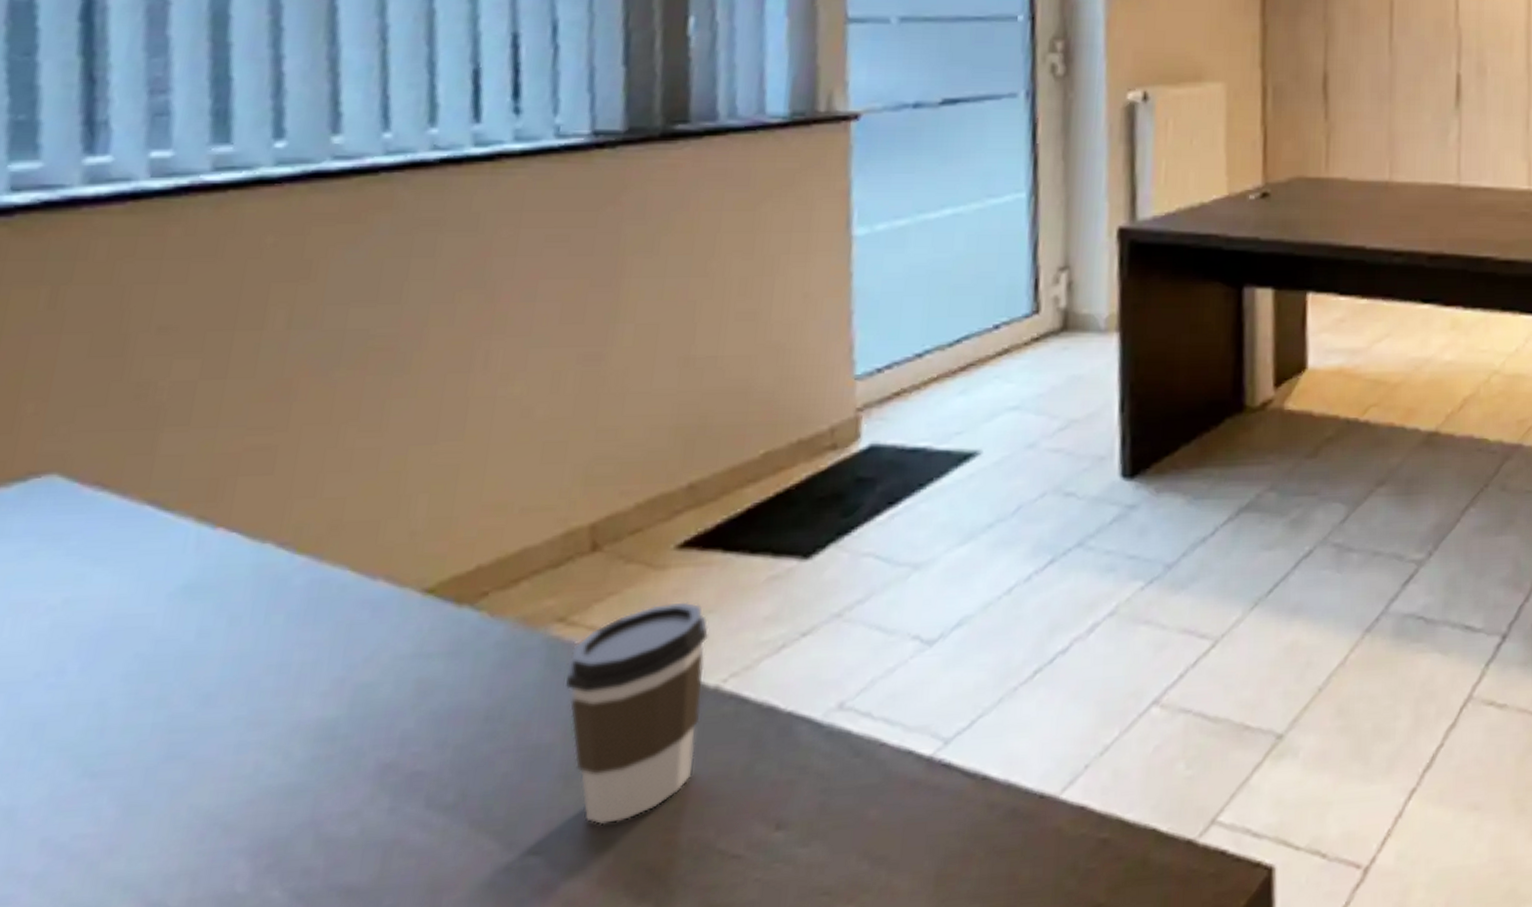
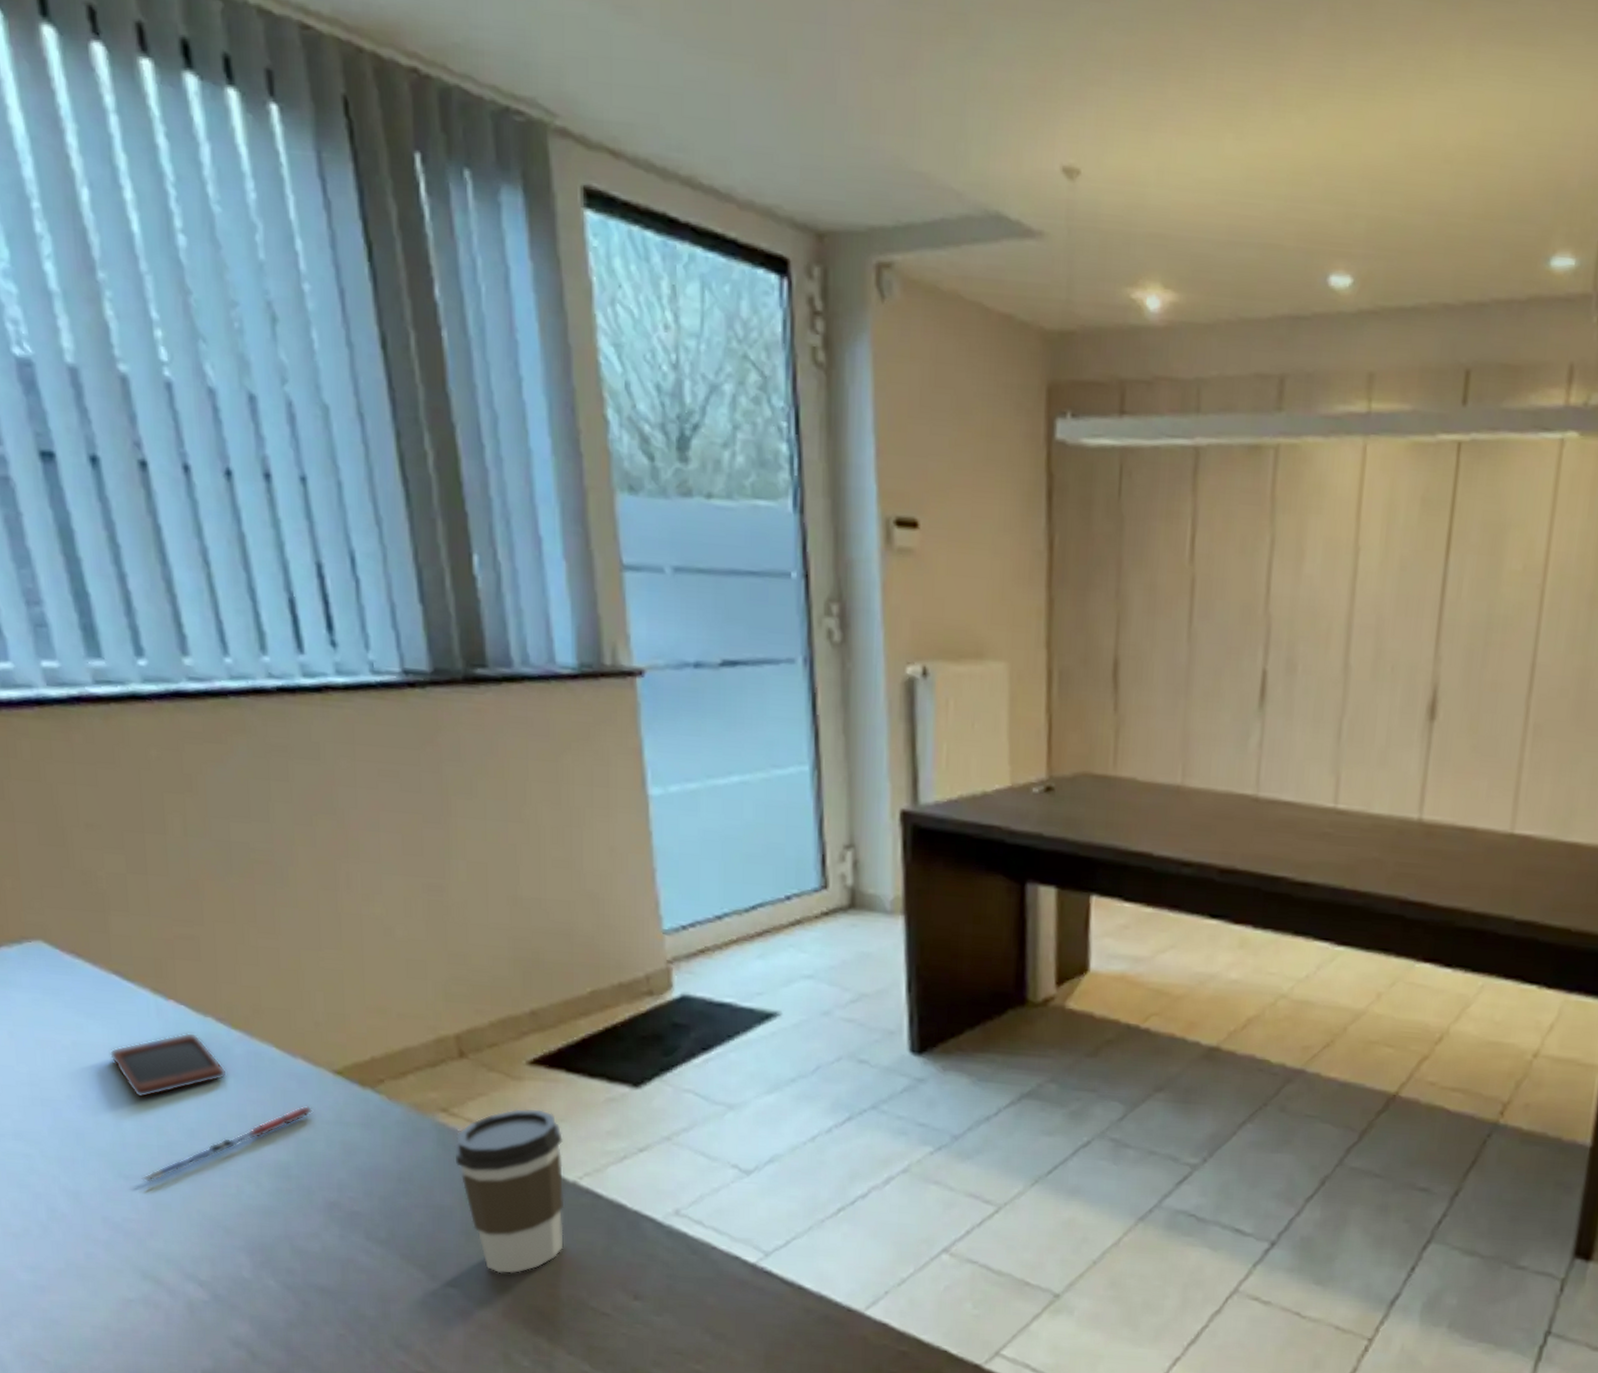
smartphone: none [113,565,276,662] -> present [109,1032,227,1098]
pen: none [114,639,386,778] -> present [140,1105,314,1182]

